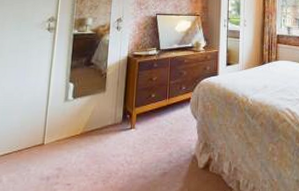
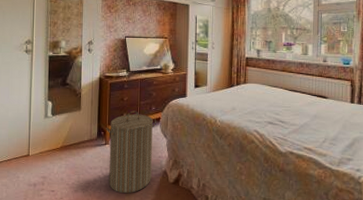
laundry hamper: none [132,91,187,183] -> present [106,110,157,194]

